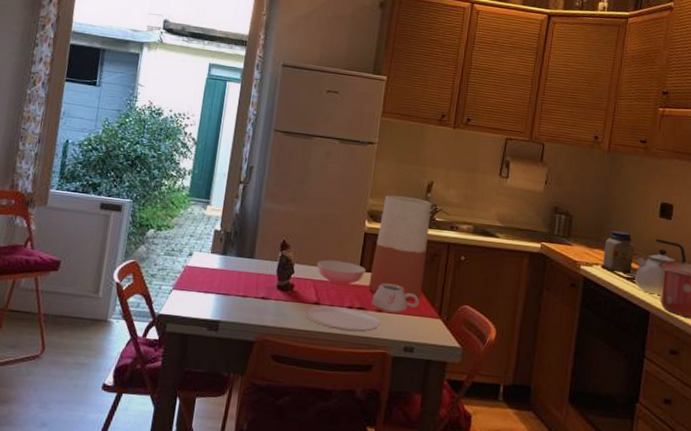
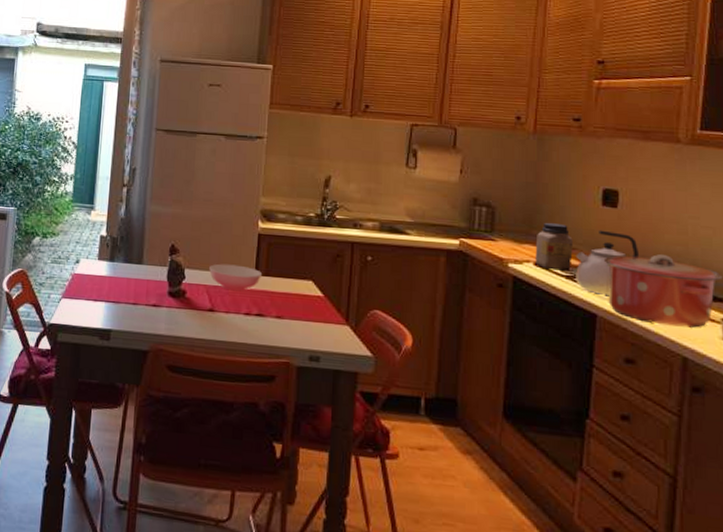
plate: present [305,306,381,332] -> none [200,313,282,340]
vase: present [368,194,432,302] -> none [266,192,331,307]
cup: present [370,283,419,313] -> none [269,287,323,320]

